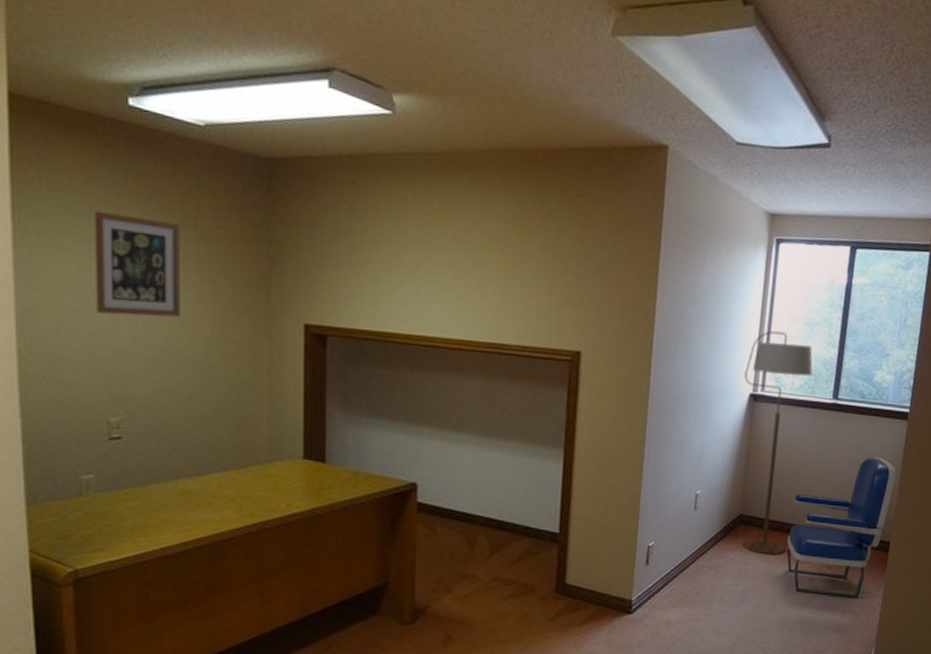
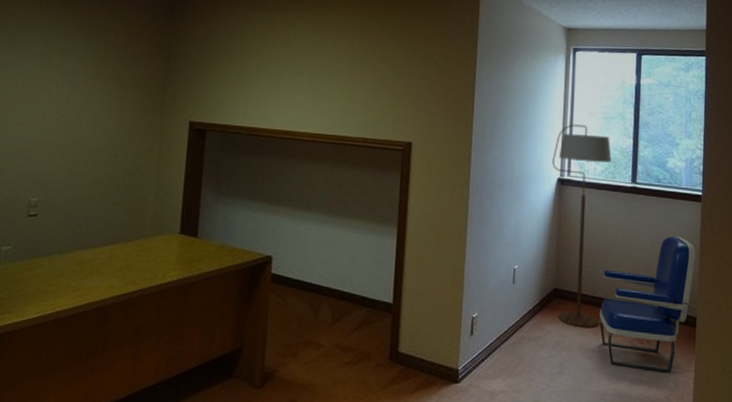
wall art: present [95,210,181,317] -> none [32,36,103,117]

